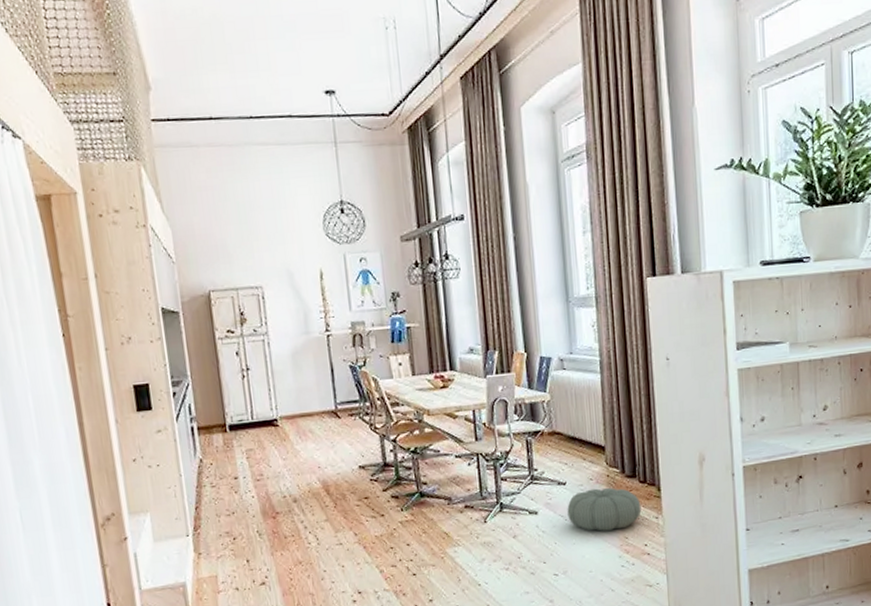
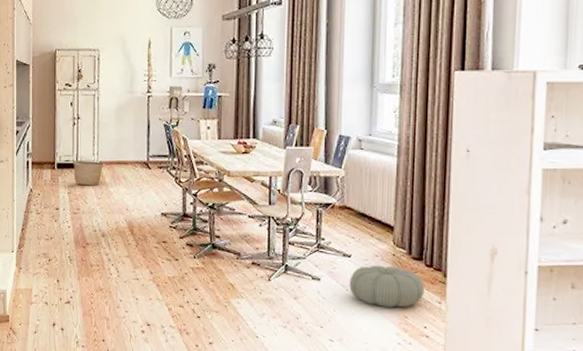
basket: none [247,416,286,447] -> present [72,159,104,186]

